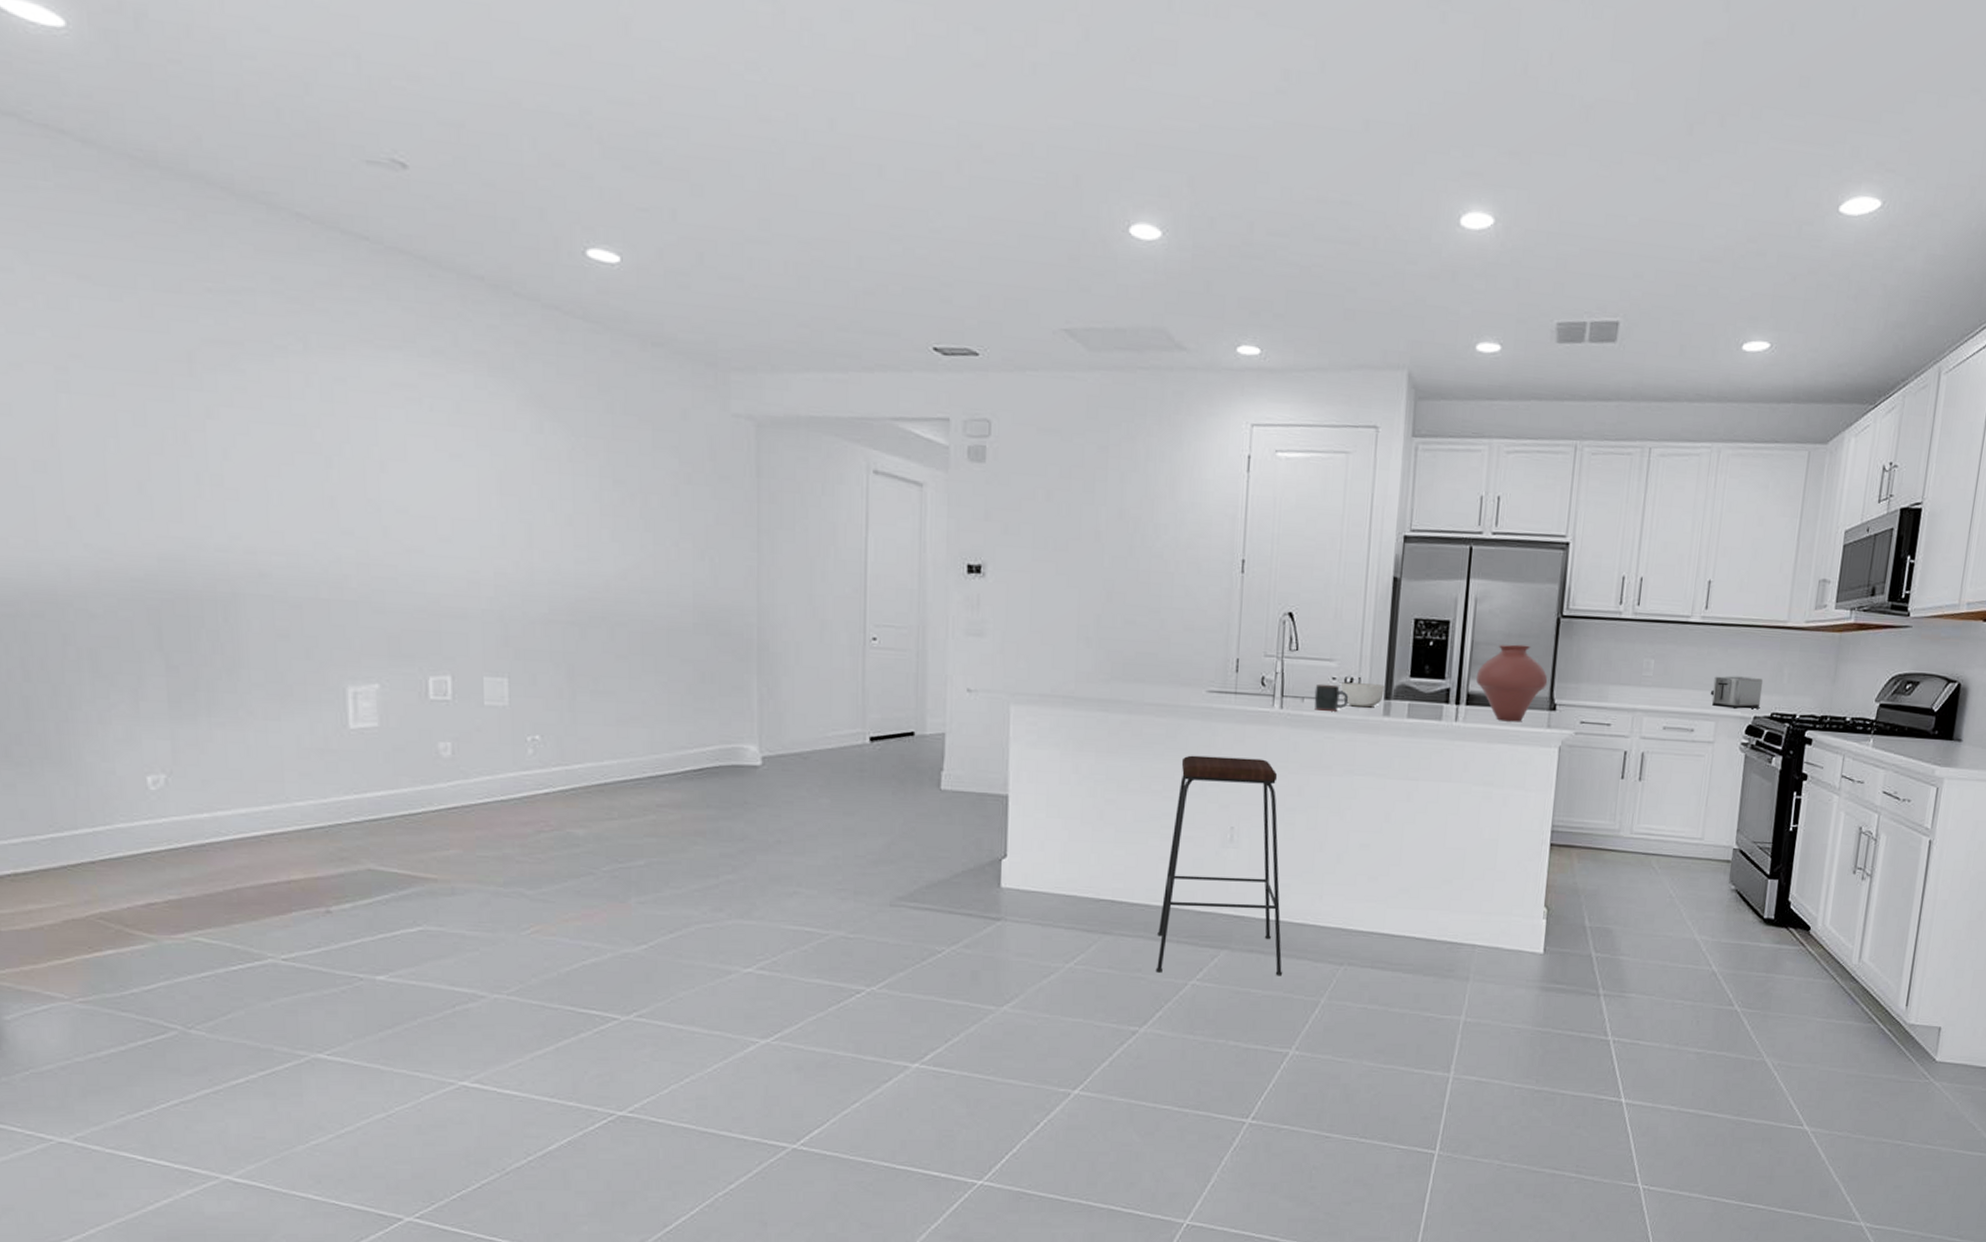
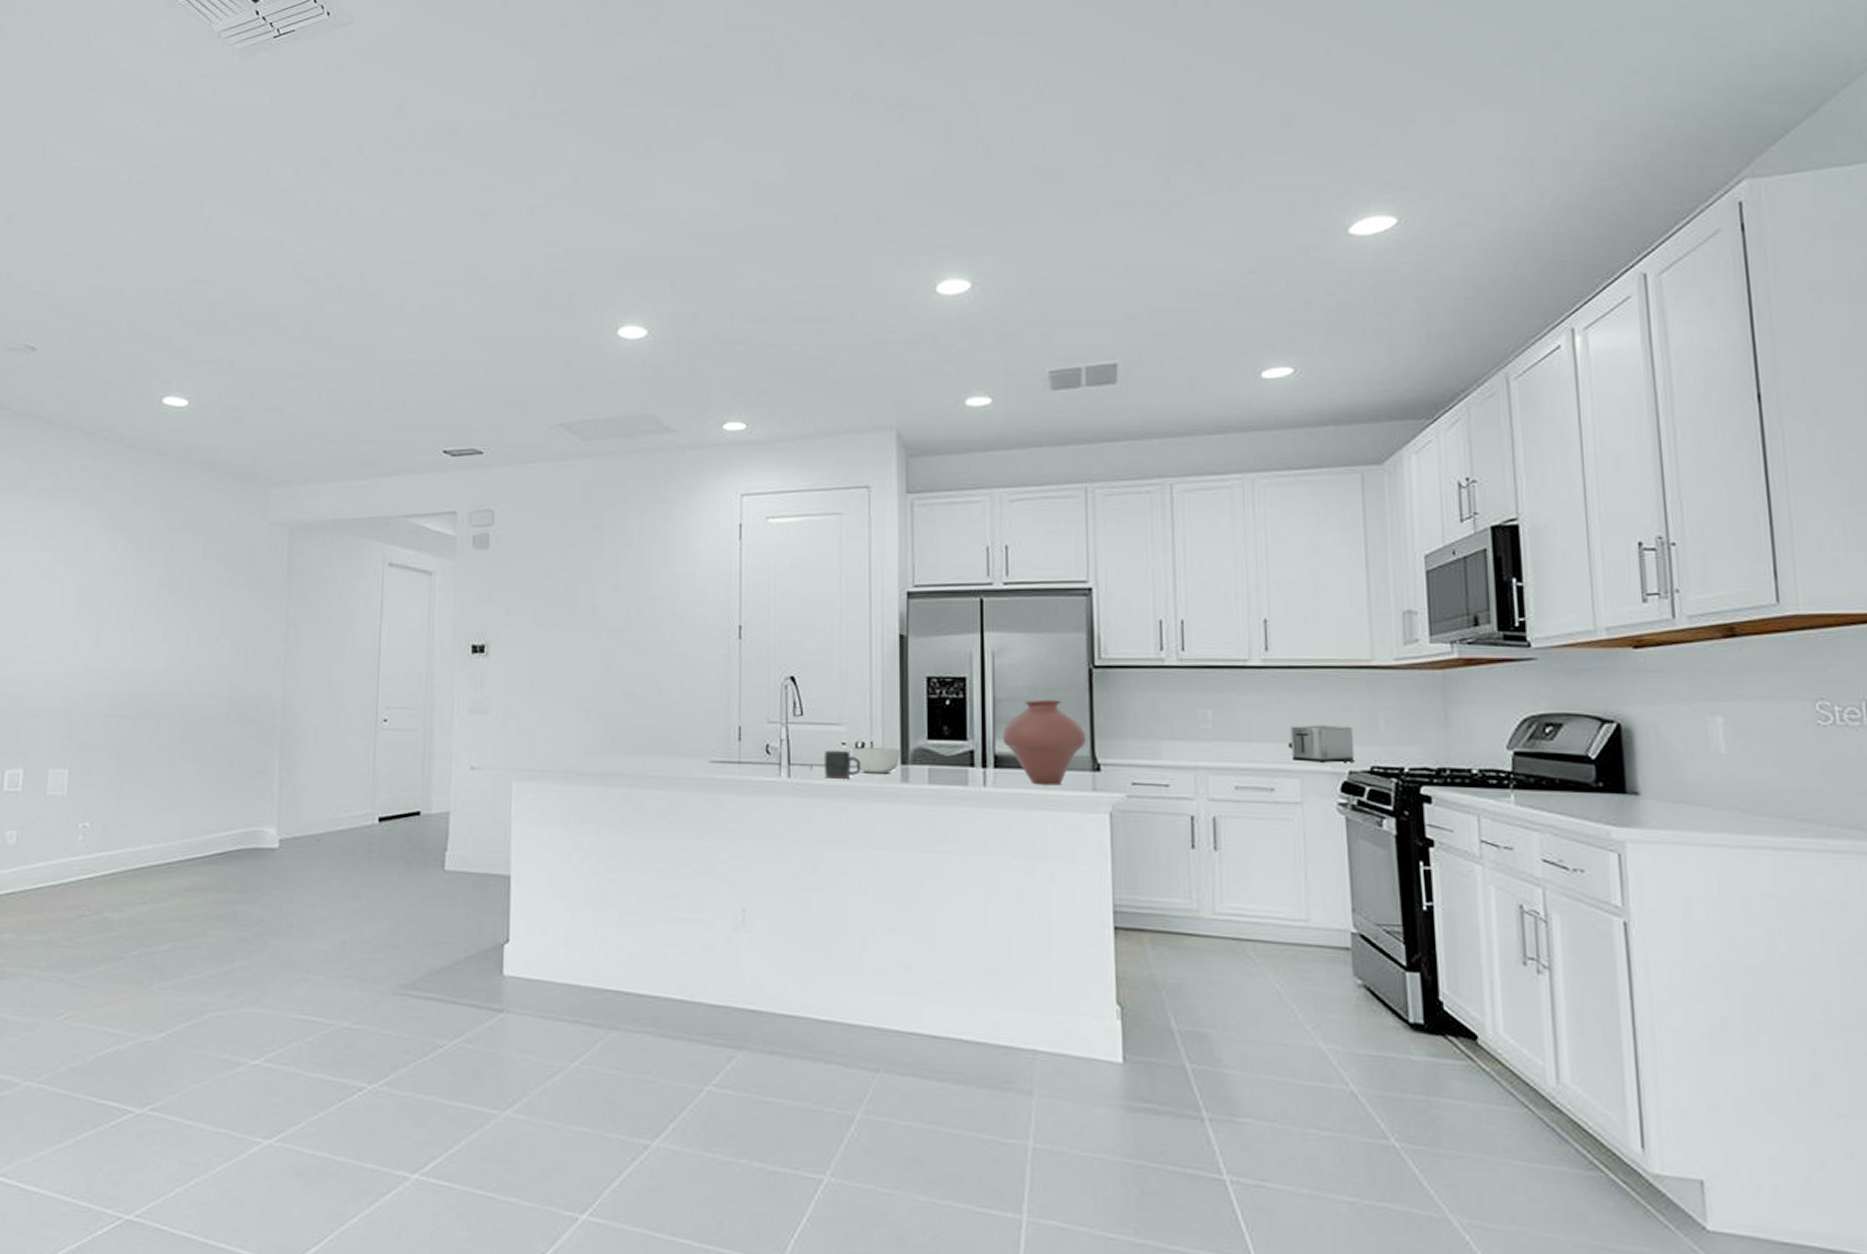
bar stool: present [1155,755,1283,976] -> none [667,830,810,1084]

